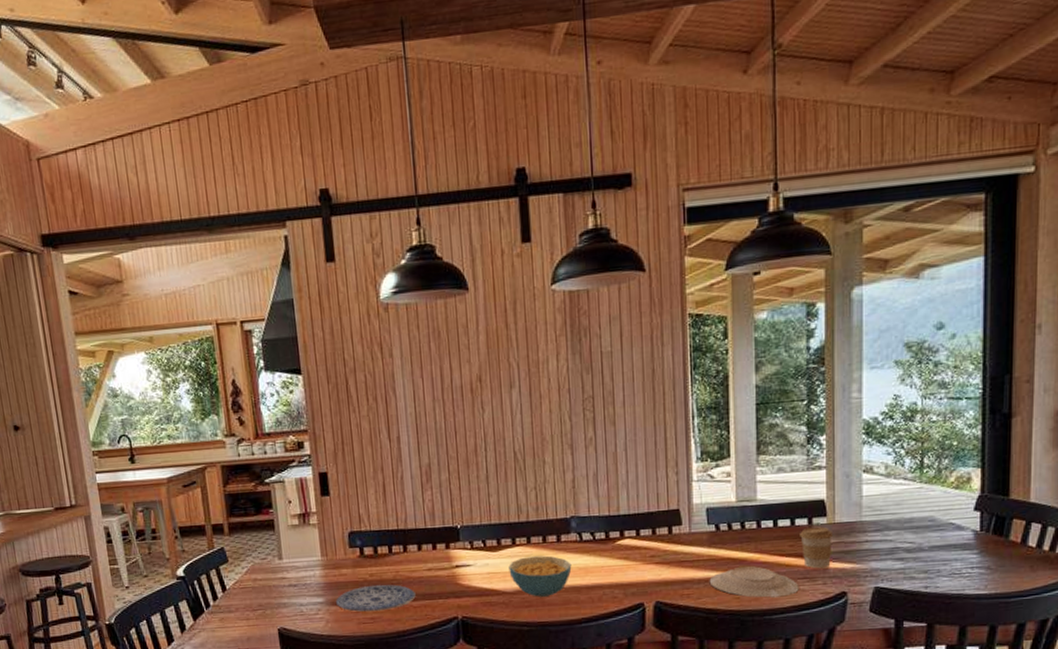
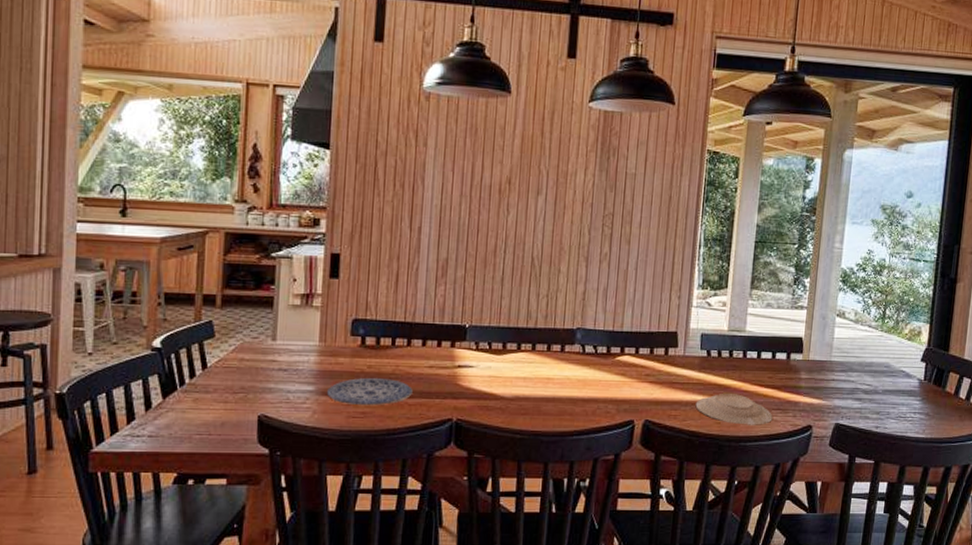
cereal bowl: present [509,555,572,597] -> none [510,363,572,406]
coffee cup: present [800,526,834,569] -> none [778,362,807,402]

